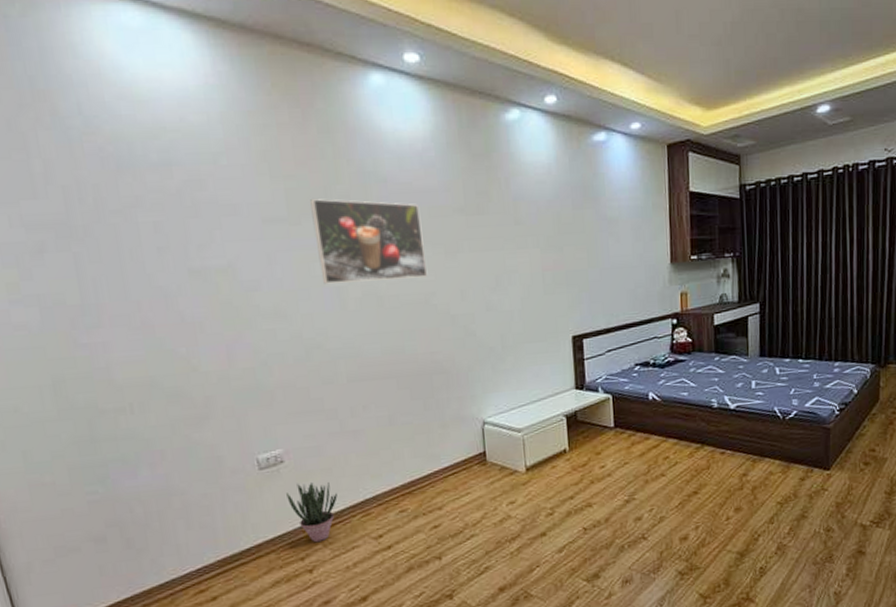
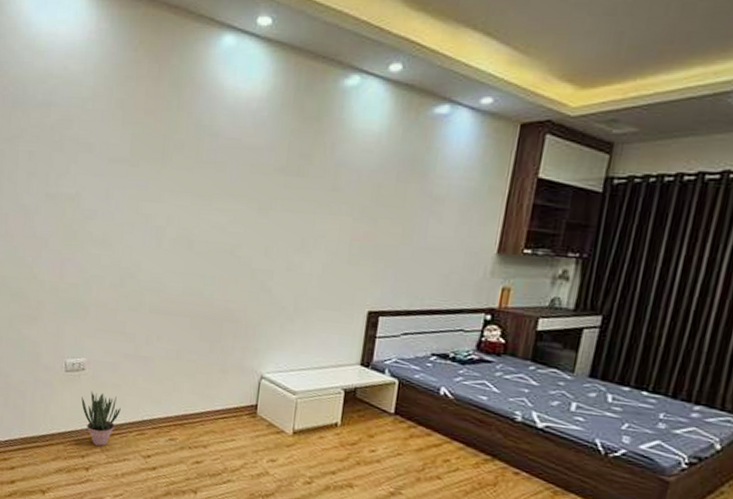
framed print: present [310,199,428,284] -> none [146,145,243,229]

